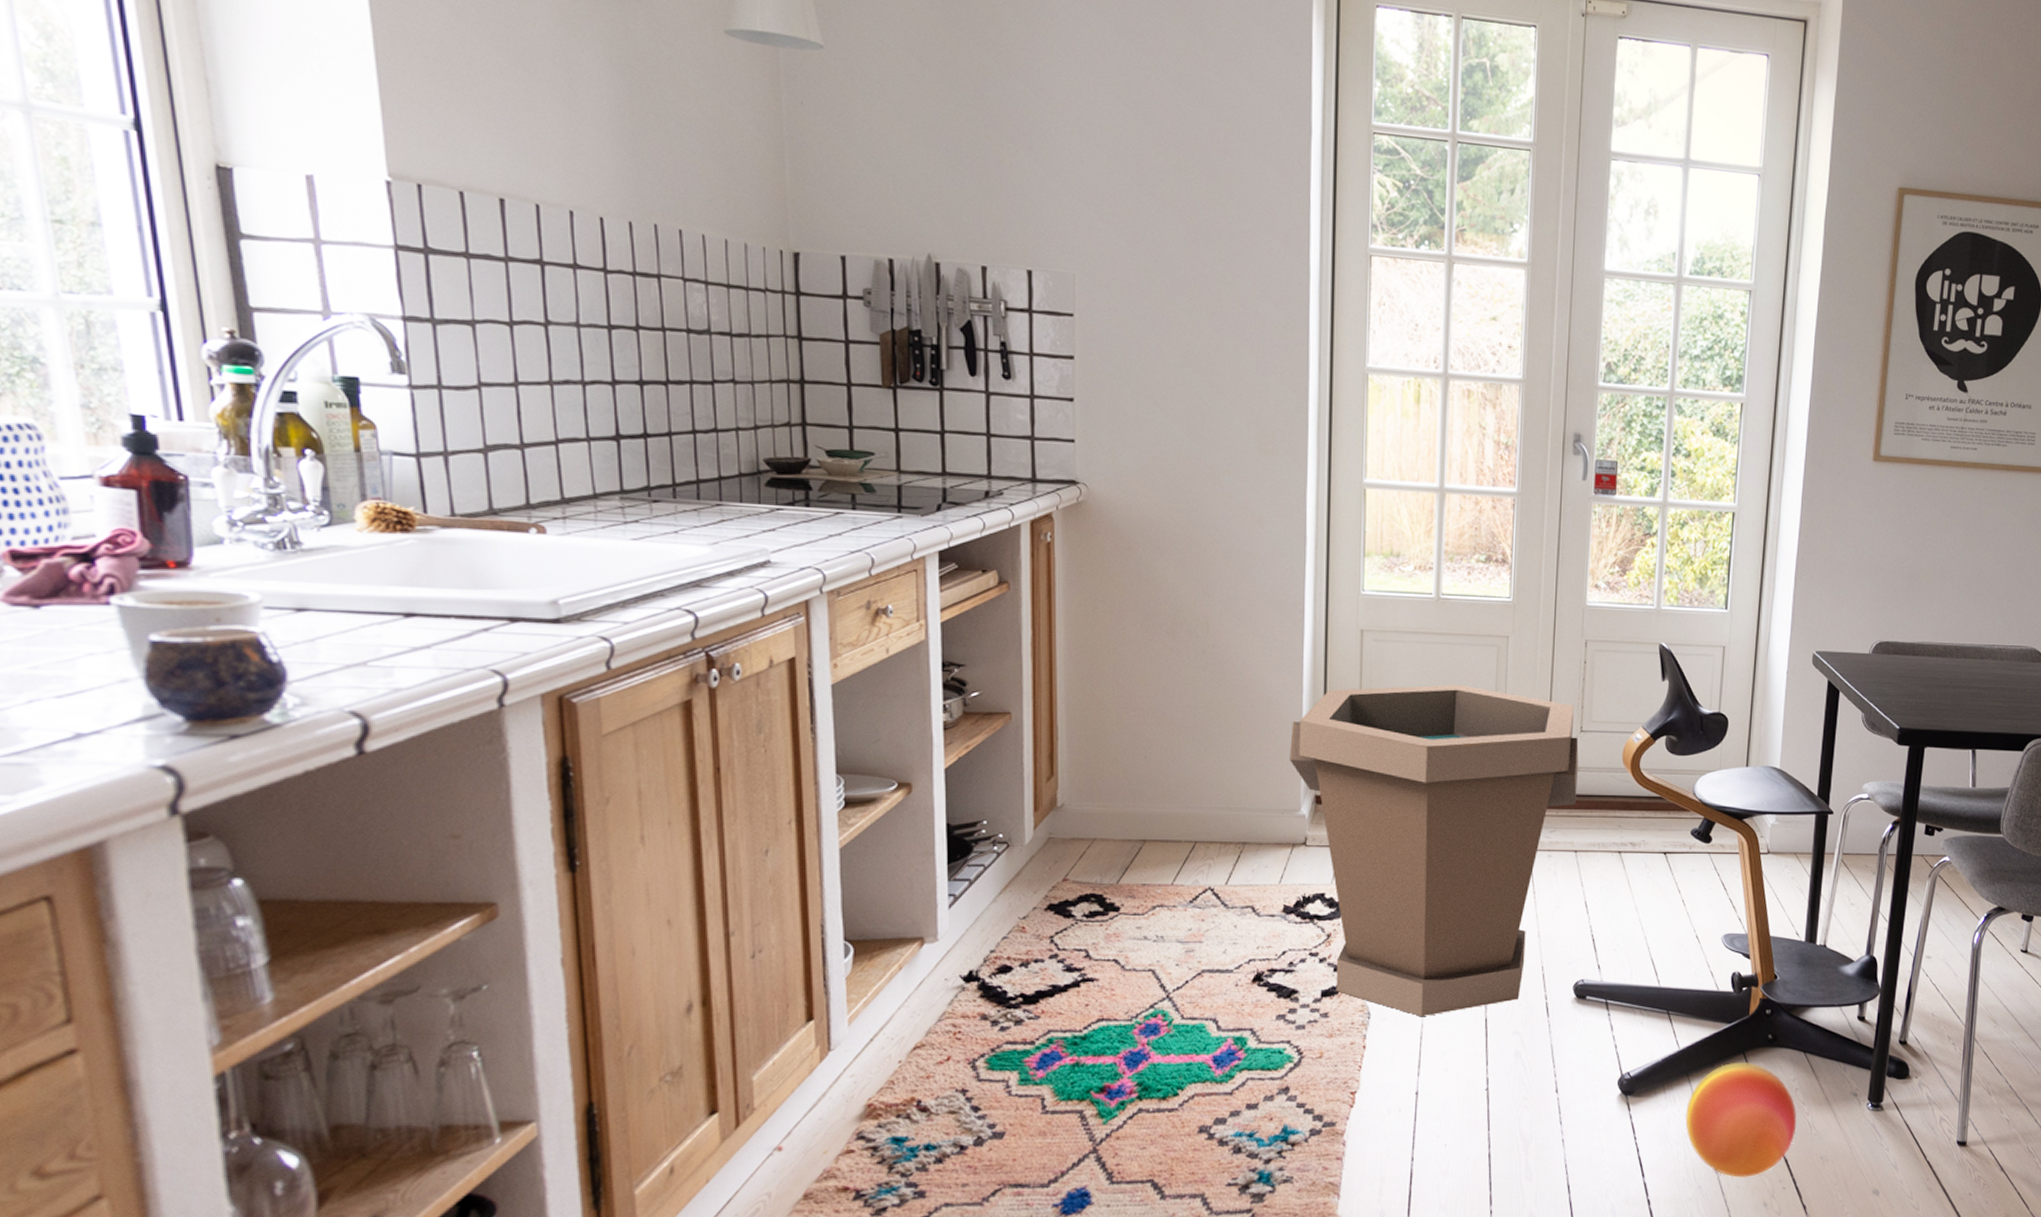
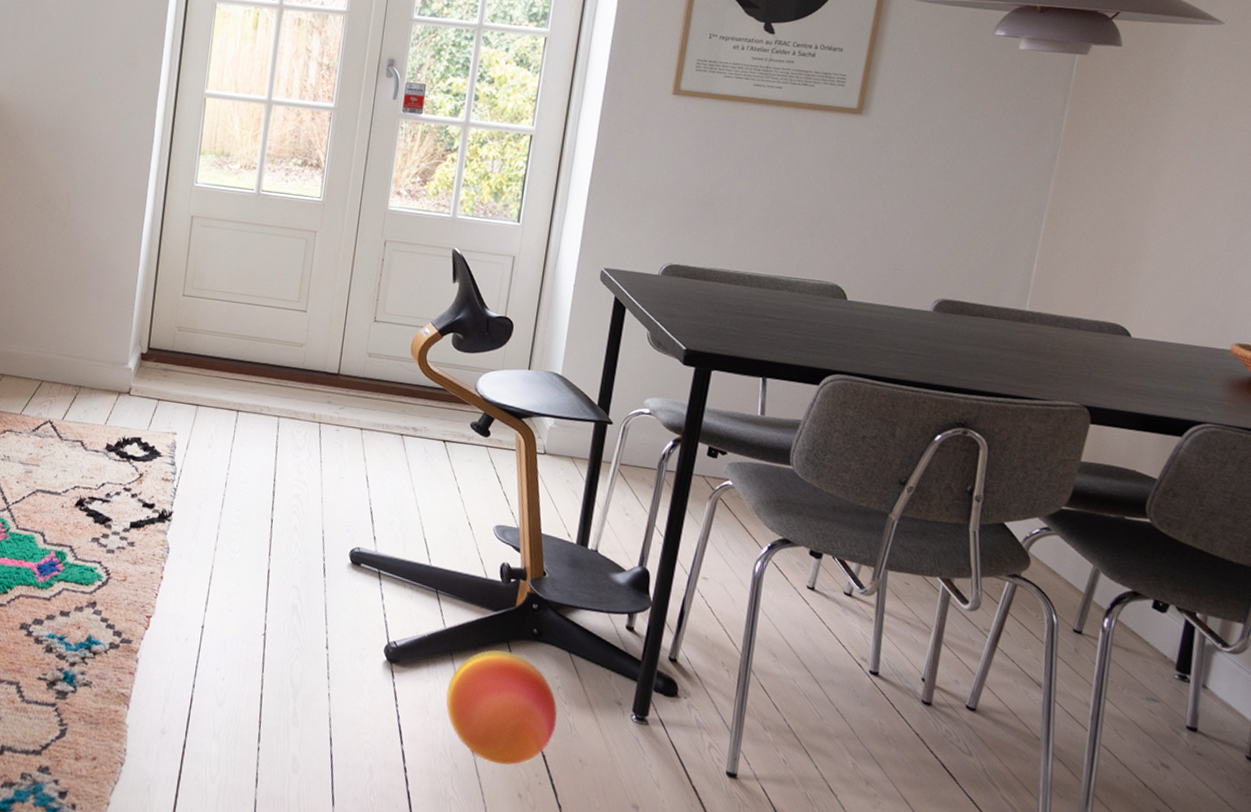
bucket: present [1290,684,1579,1016] -> none [123,264,372,559]

